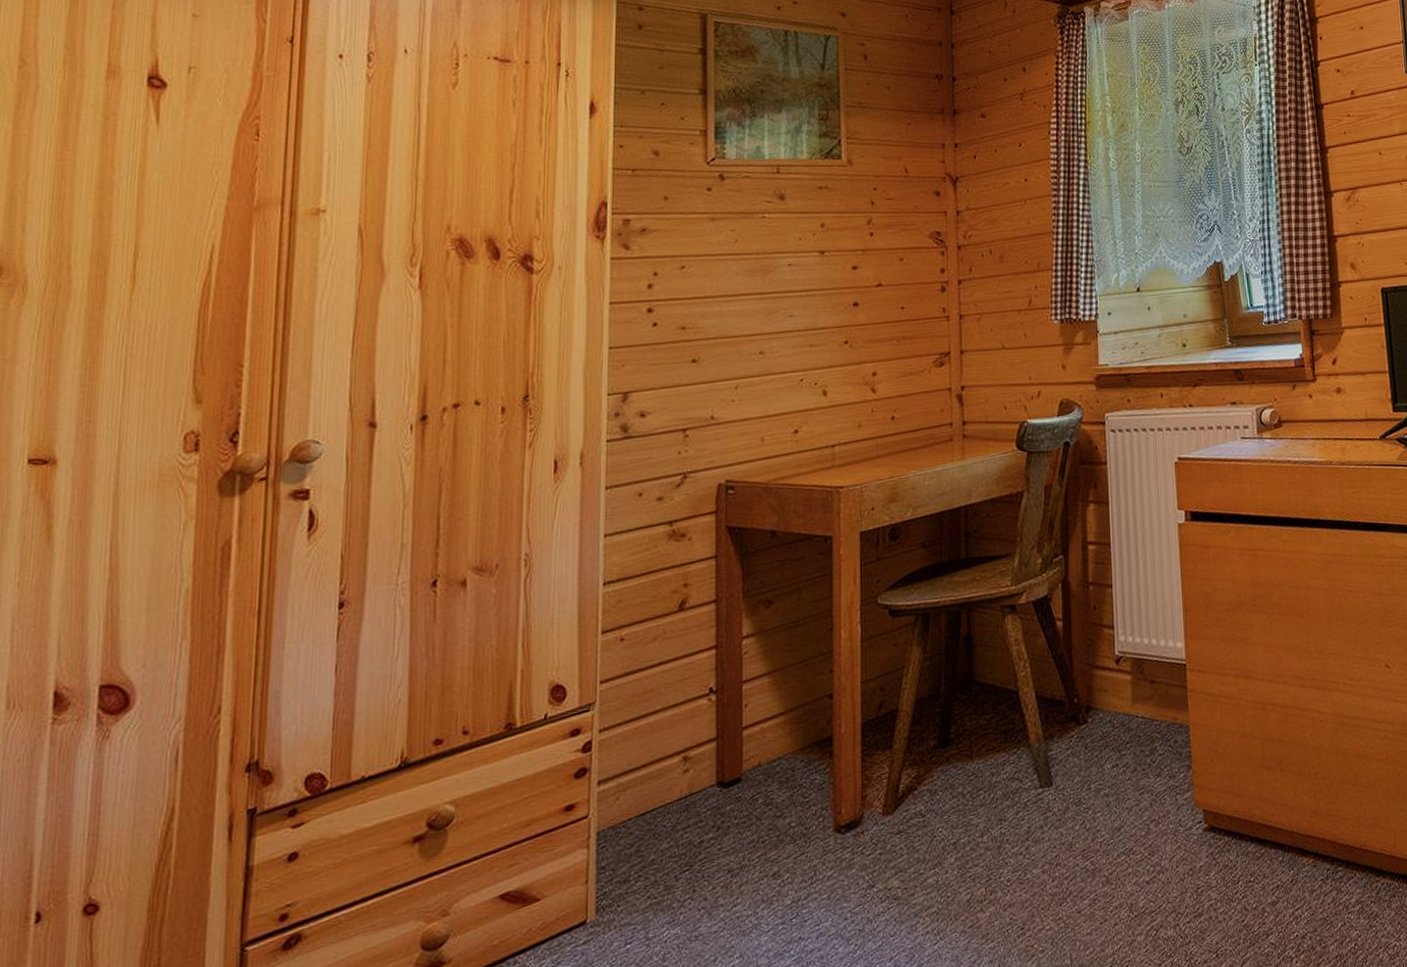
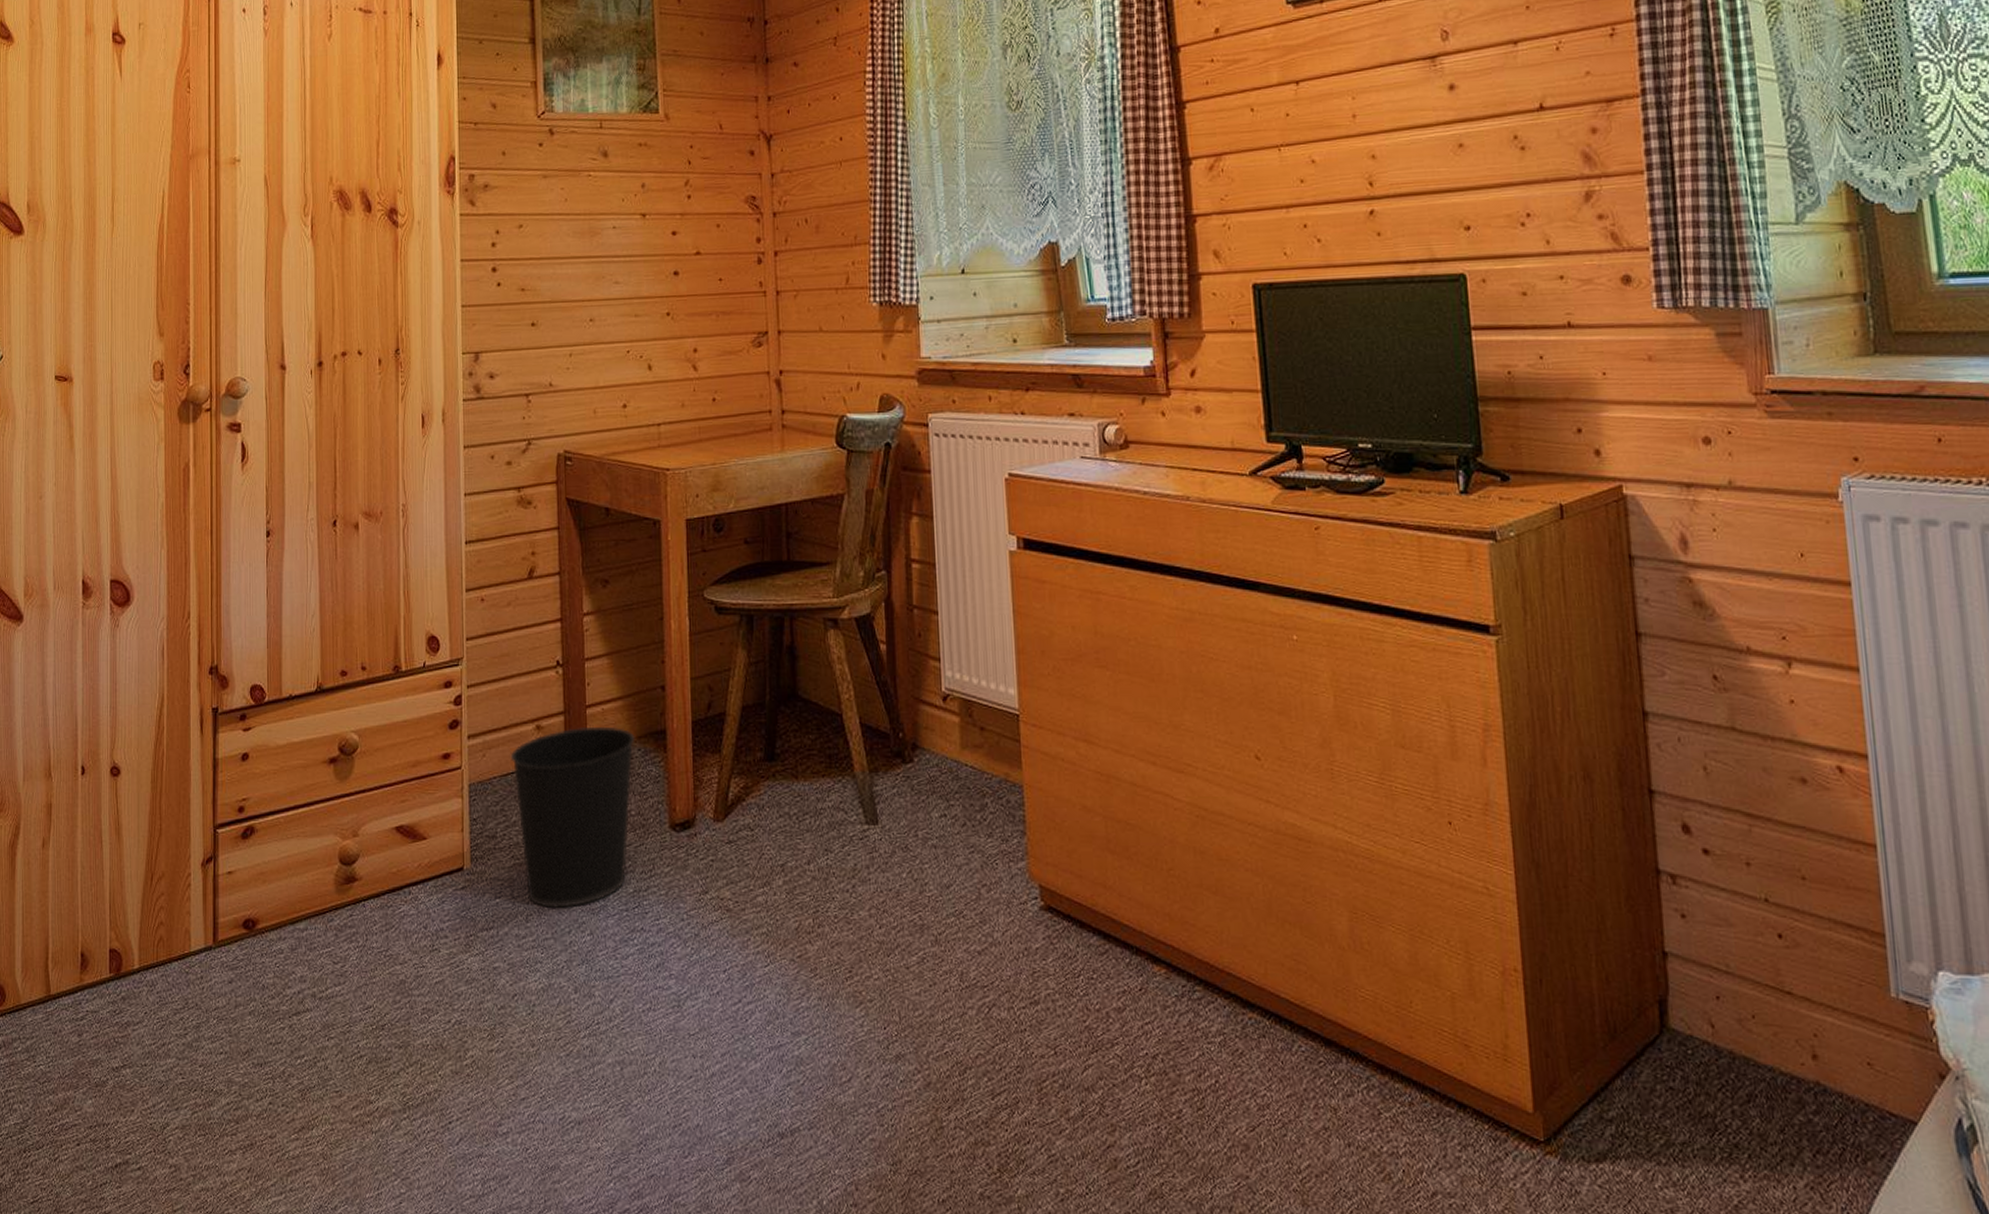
wastebasket: none [650,742,798,942] -> present [510,726,635,908]

